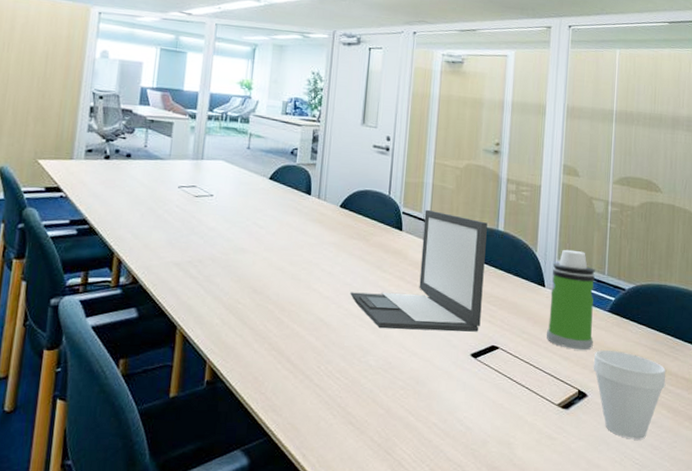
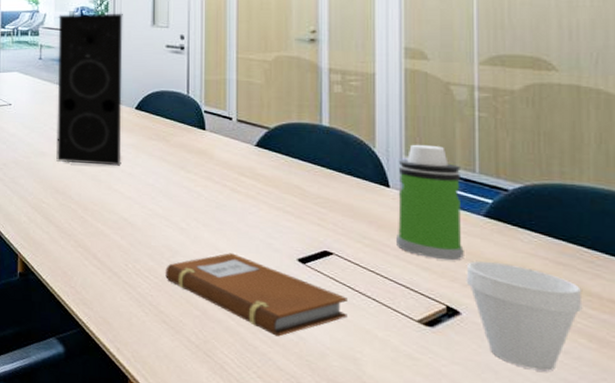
speaker: none [257,103,335,265] -> present [56,13,123,166]
laptop: present [350,209,487,332] -> none [153,107,307,236]
notebook: none [355,351,507,429] -> present [165,253,347,337]

